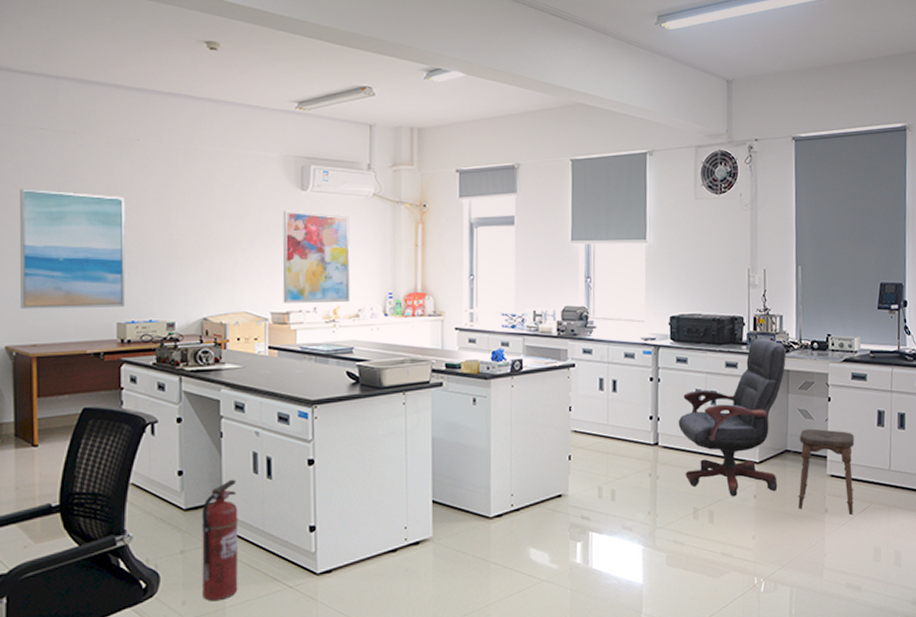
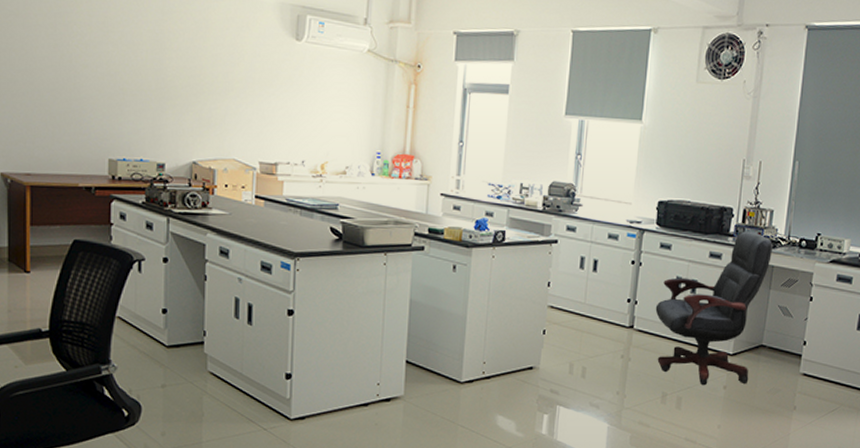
wall art: present [20,189,126,310] -> none [16,16,120,144]
fire extinguisher: present [201,479,239,601] -> none [181,321,219,434]
wall art: present [282,210,350,303] -> none [272,59,342,158]
stool: present [798,428,855,516] -> none [767,326,832,415]

